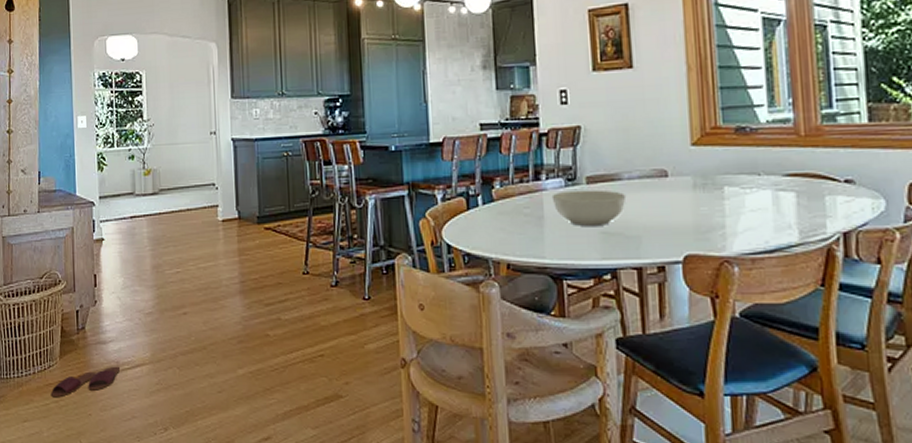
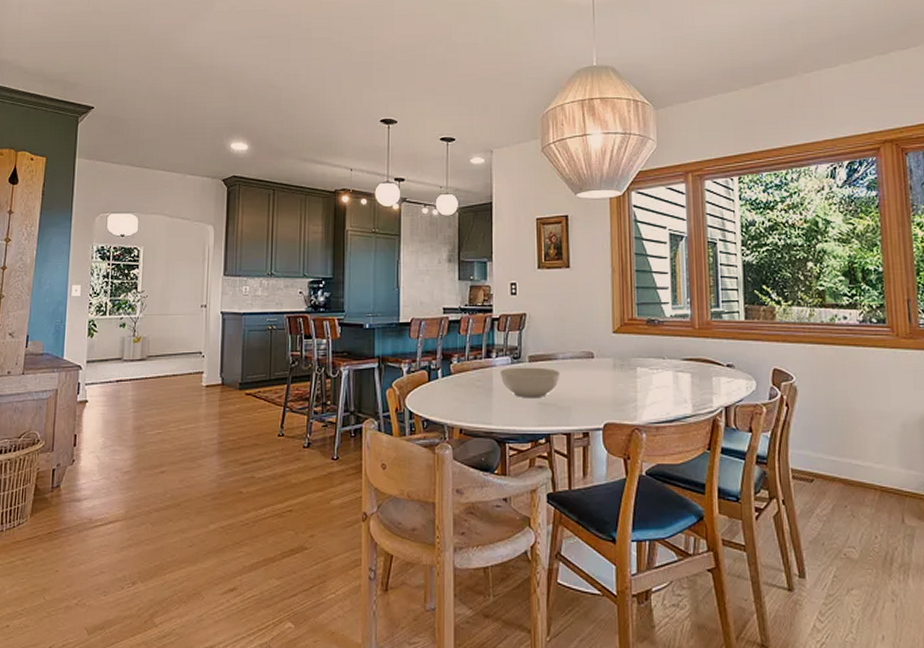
slippers: present [50,366,121,398] -> none [17,523,93,555]

